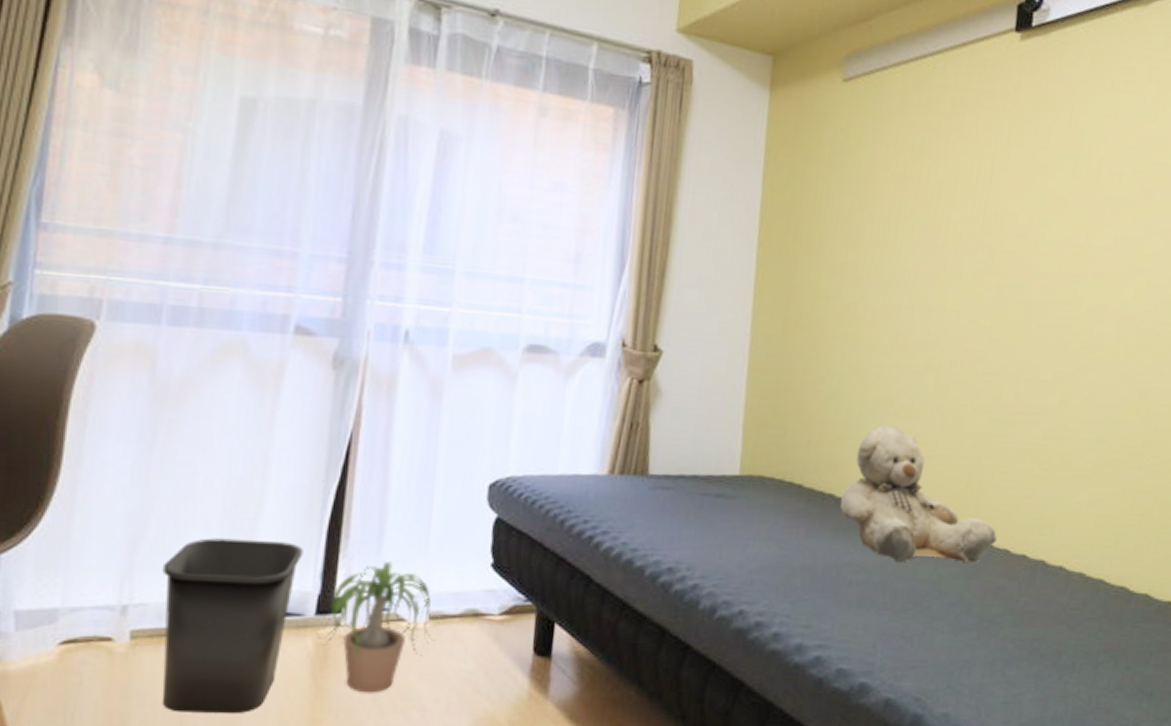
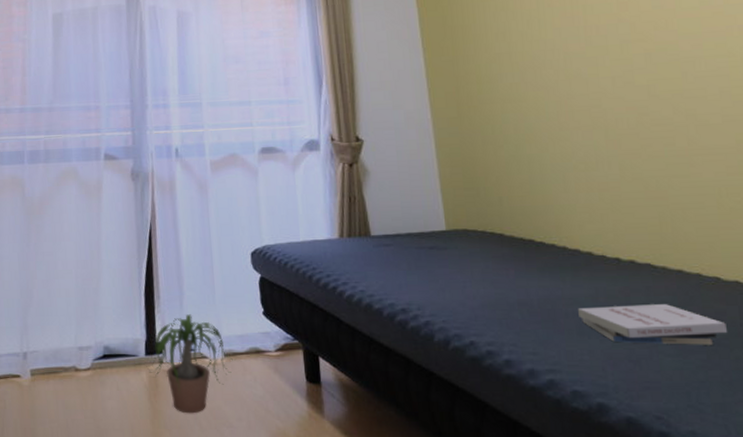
waste bin: present [162,538,304,713] -> none [44,303,131,428]
teddy bear: present [840,425,998,564] -> none [540,178,705,295]
books: none [862,575,1004,622] -> present [578,304,728,345]

